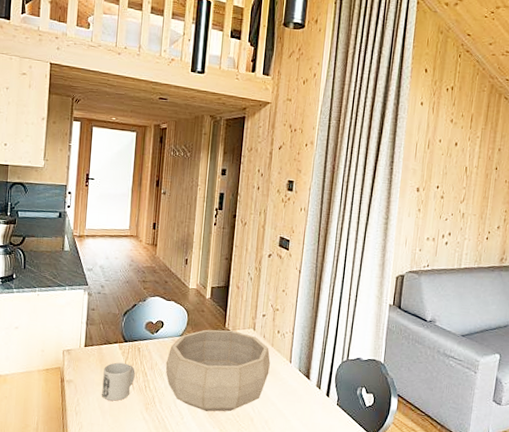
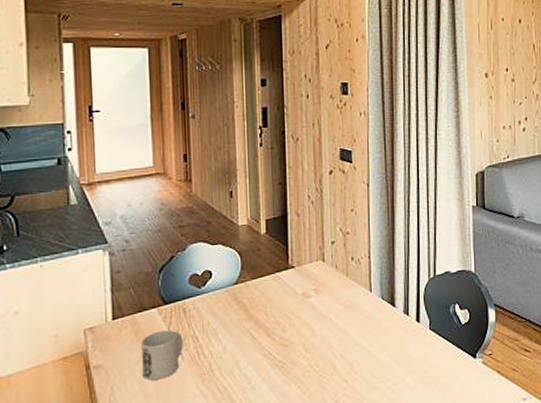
decorative bowl: present [165,329,270,412] -> none [220,266,348,368]

